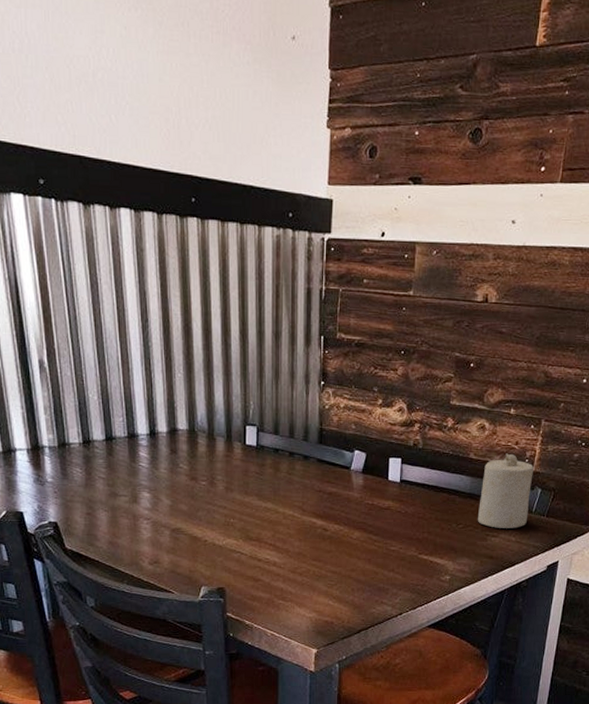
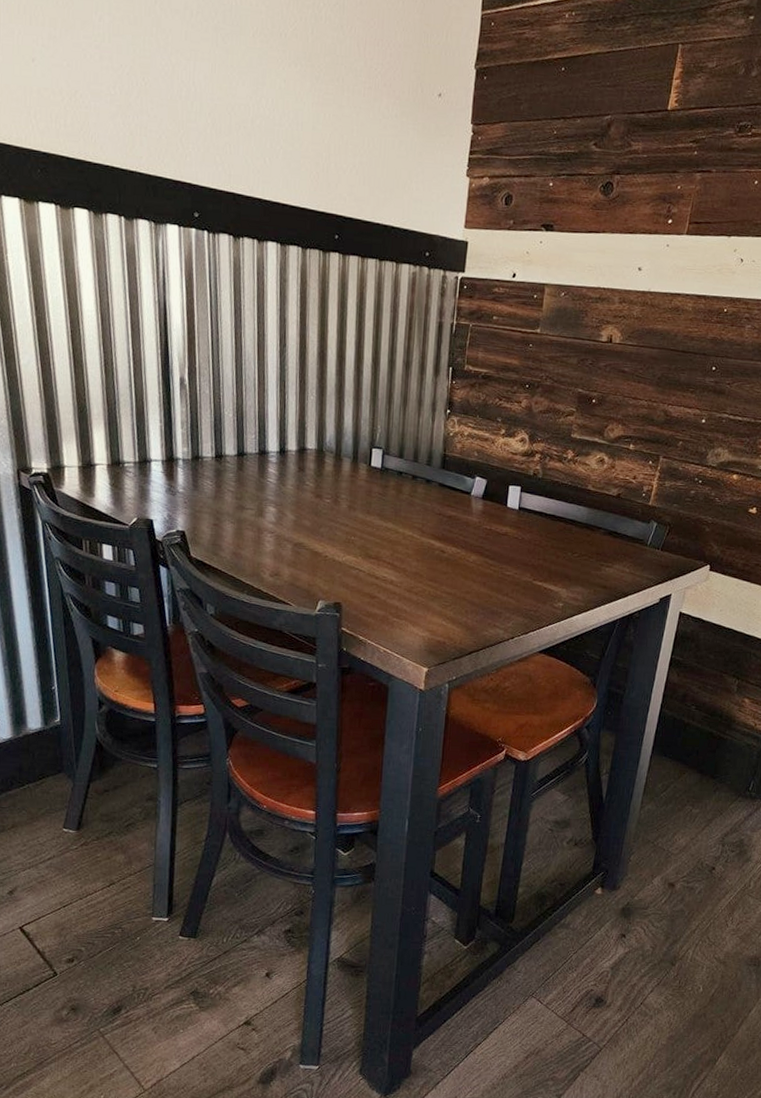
candle: present [477,453,534,529] -> none [592,487,650,560]

